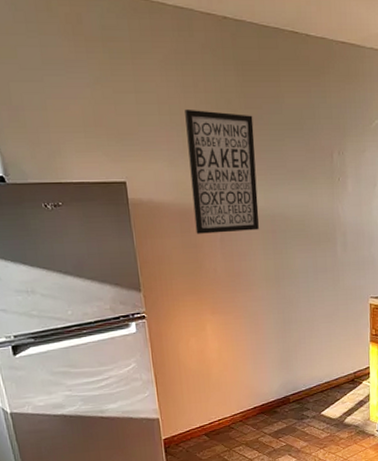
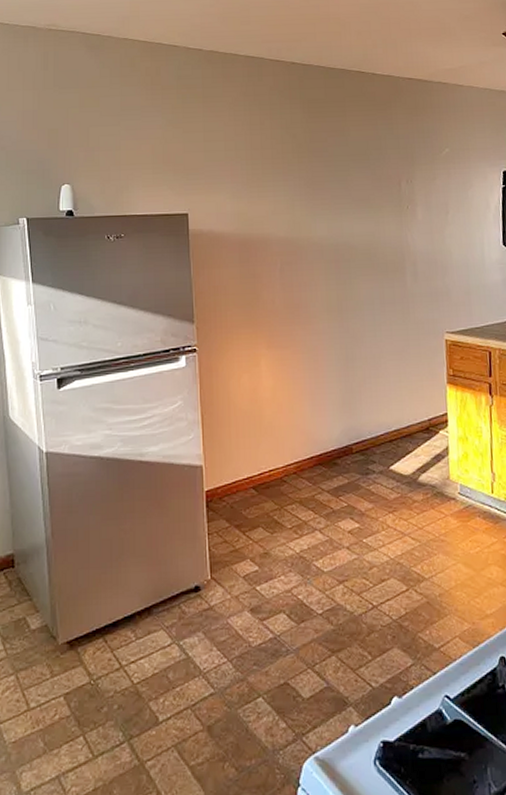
wall art: present [185,109,259,234] -> none [250,144,322,264]

